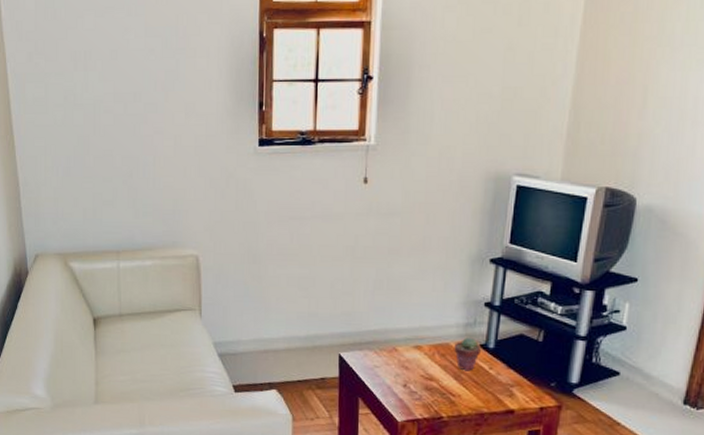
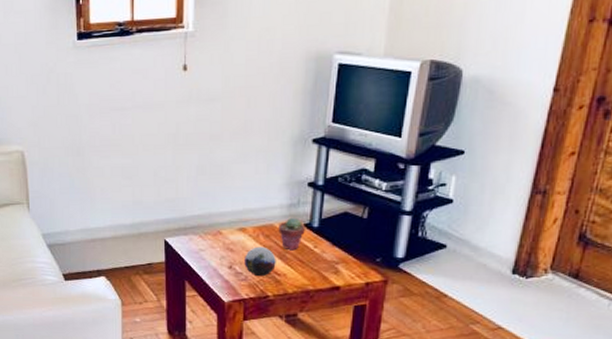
decorative orb: none [419,365,451,397] -> present [244,246,276,277]

